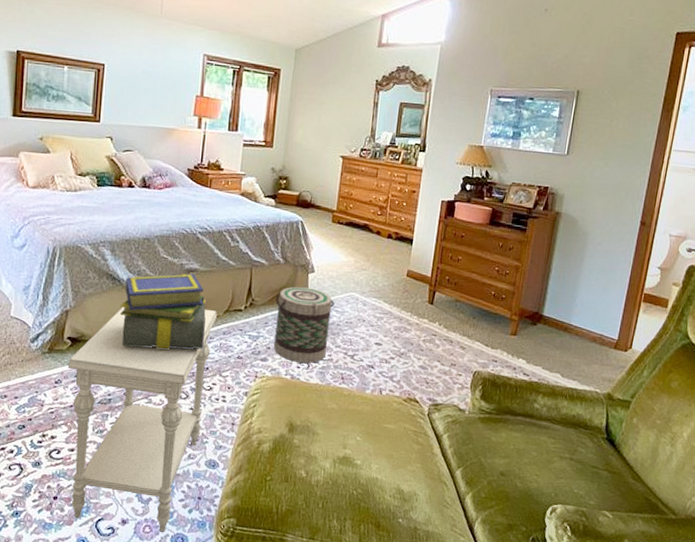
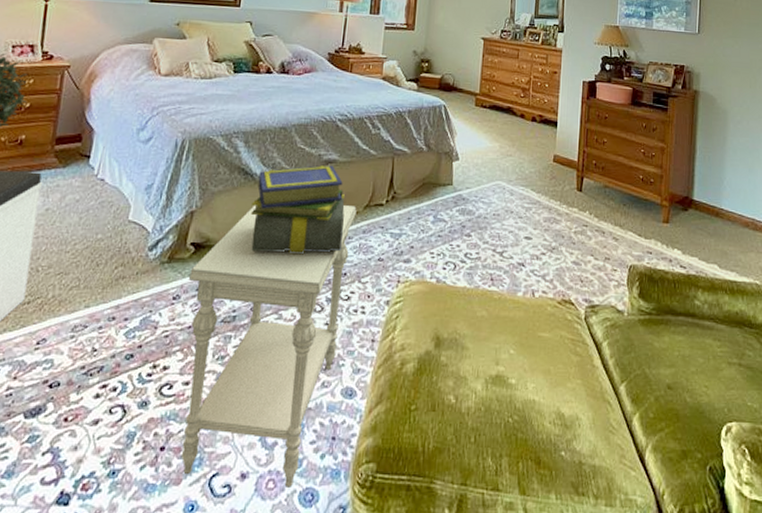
basket: present [274,287,334,363] -> none [418,176,480,263]

